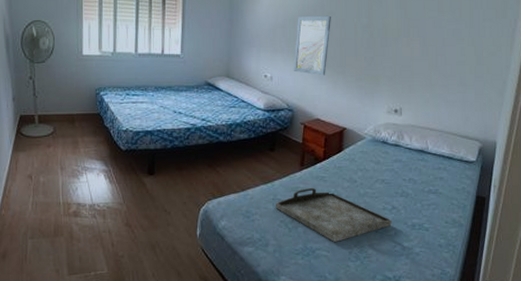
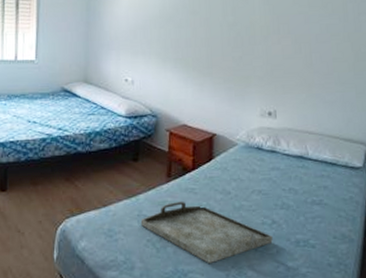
wall art: present [293,16,331,76] -> none [155,15,195,78]

